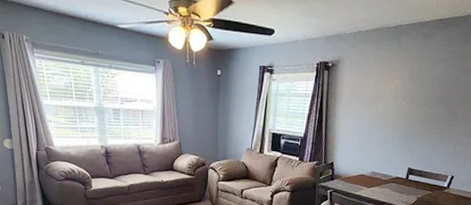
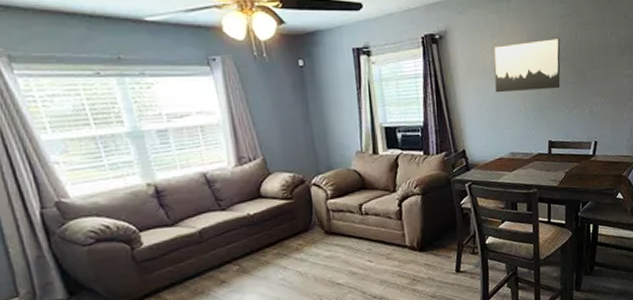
wall art: none [370,77,441,124] -> present [493,37,561,93]

